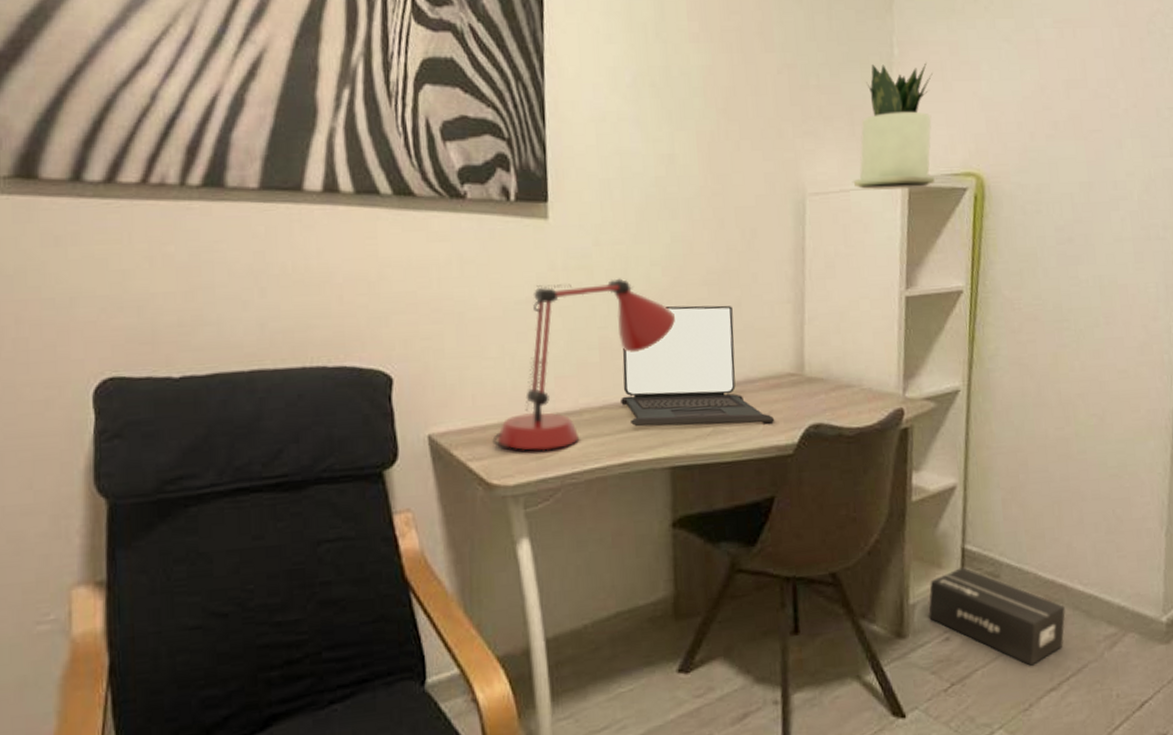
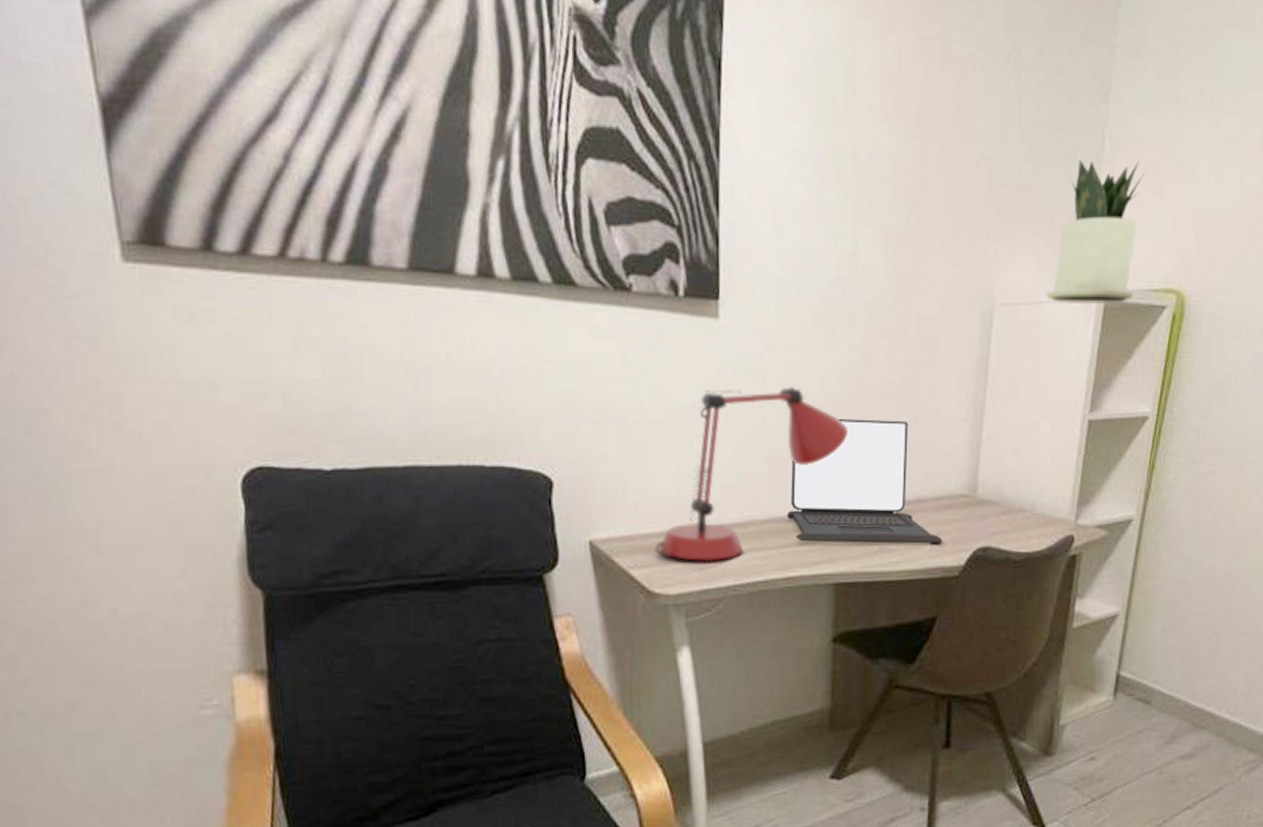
box: present [927,567,1065,666] -> none [1076,692,1210,786]

